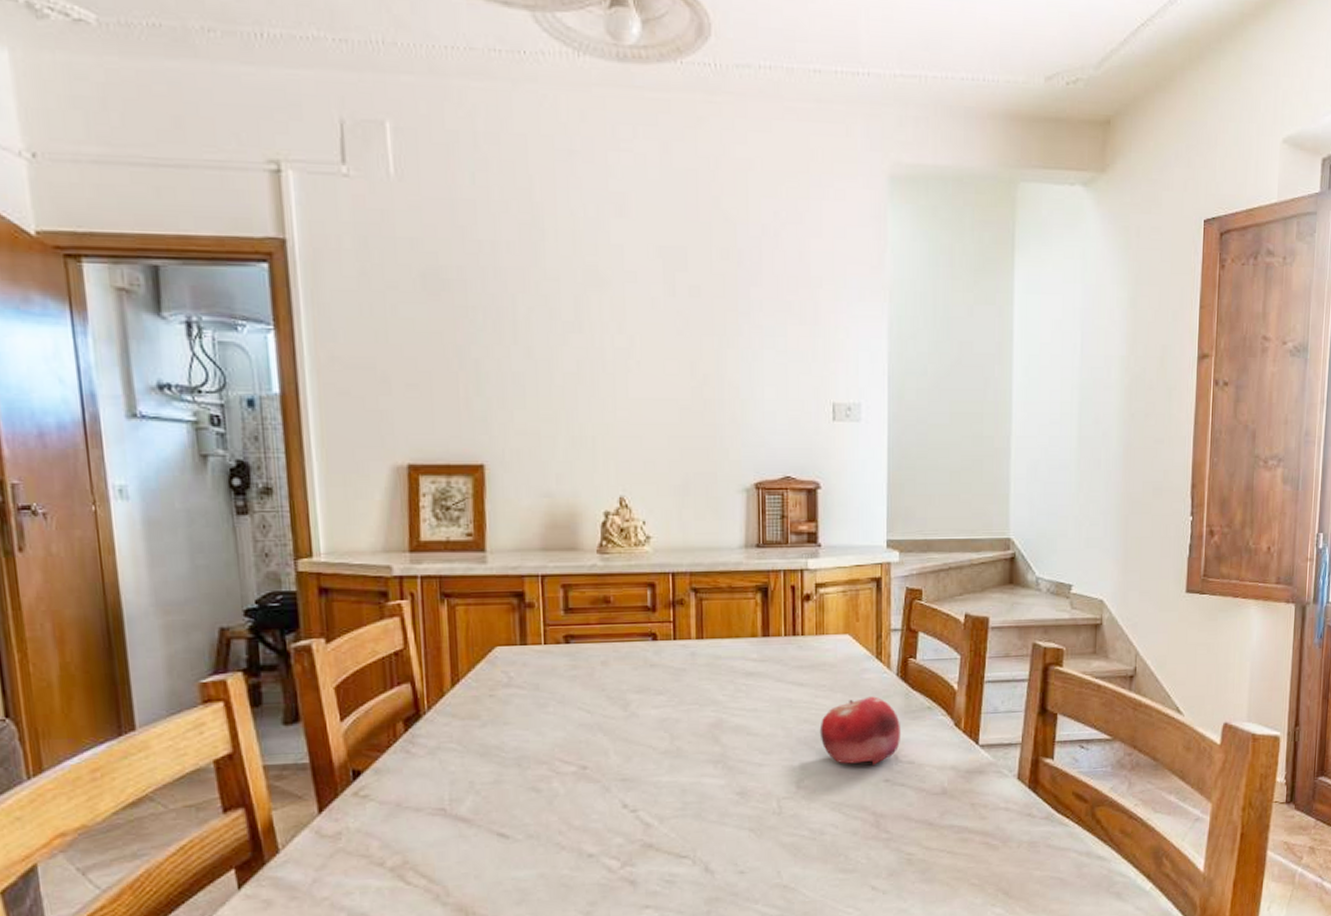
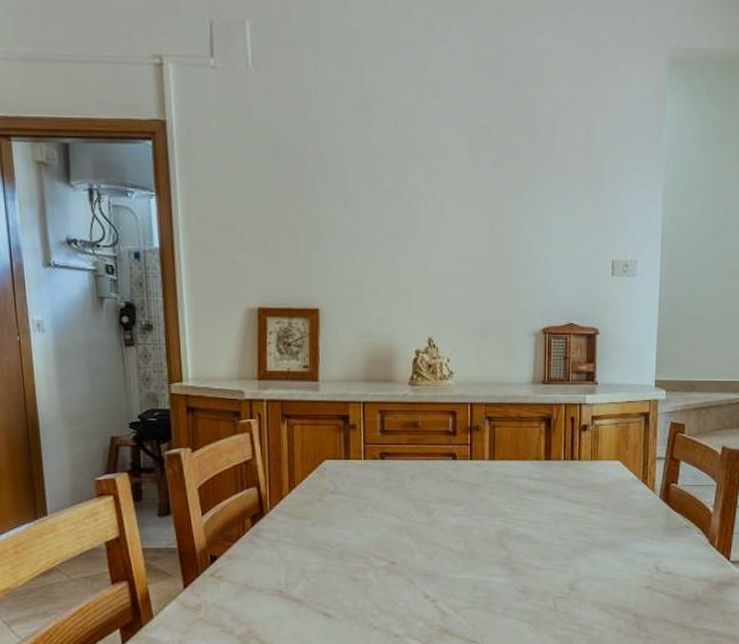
fruit: present [819,696,901,765] -> none [591,515,662,574]

